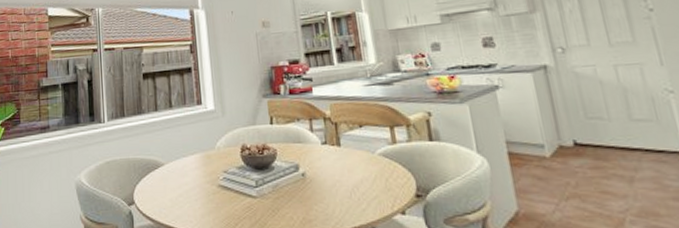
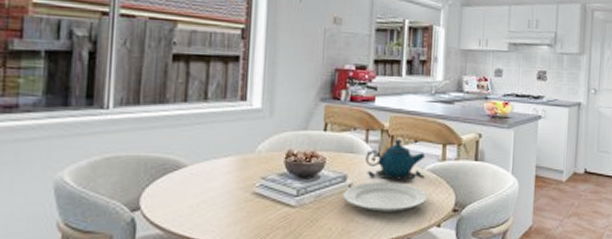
plate: none [298,168,385,200] -> present [343,181,428,212]
teapot: none [313,125,377,169] -> present [365,139,426,182]

